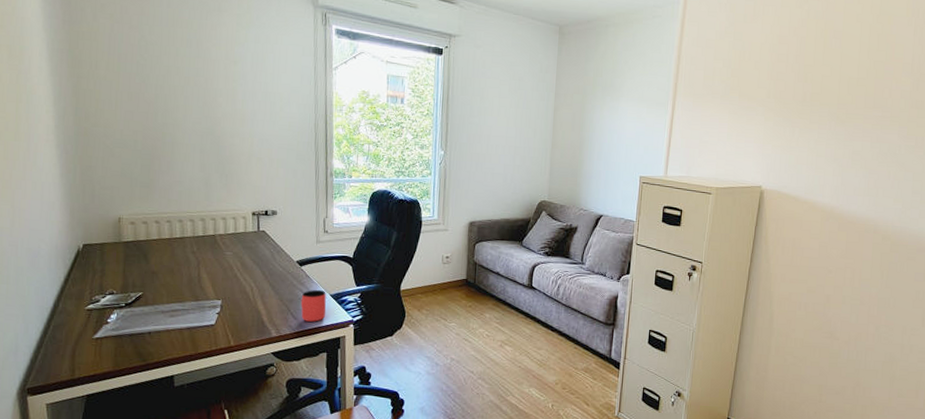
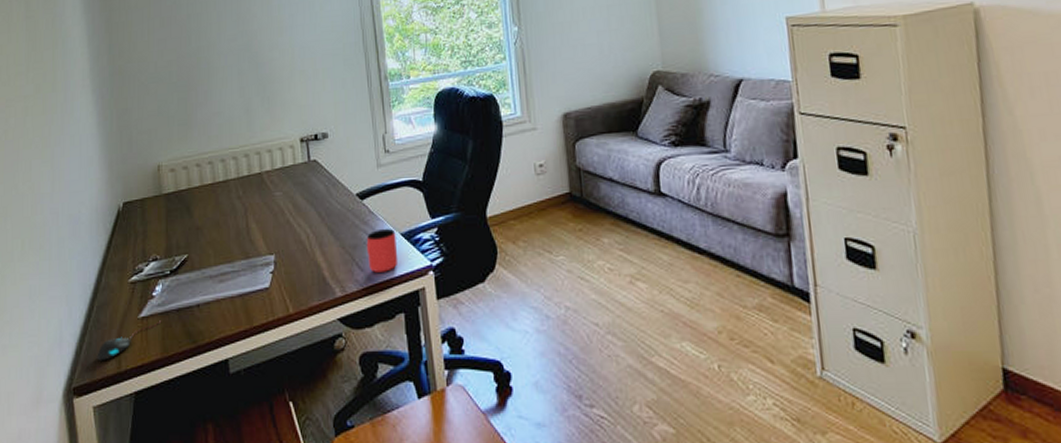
mouse: none [51,342,115,370] -> present [97,320,162,361]

